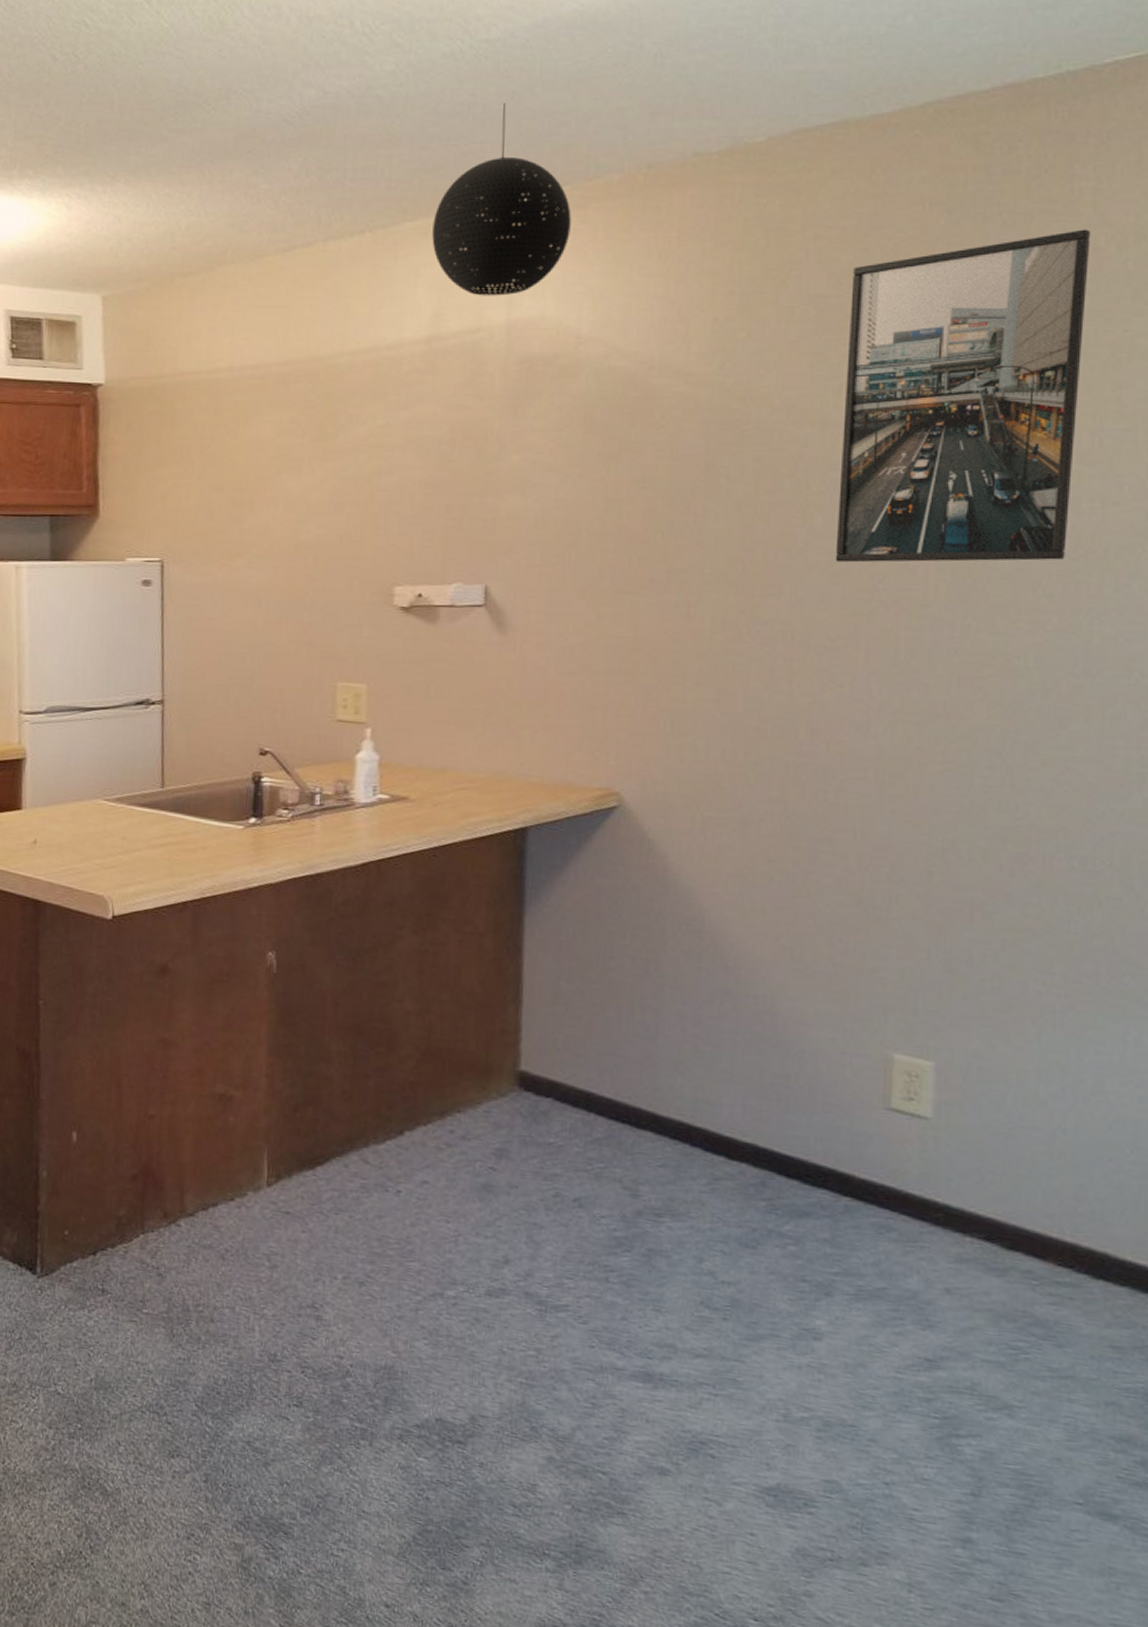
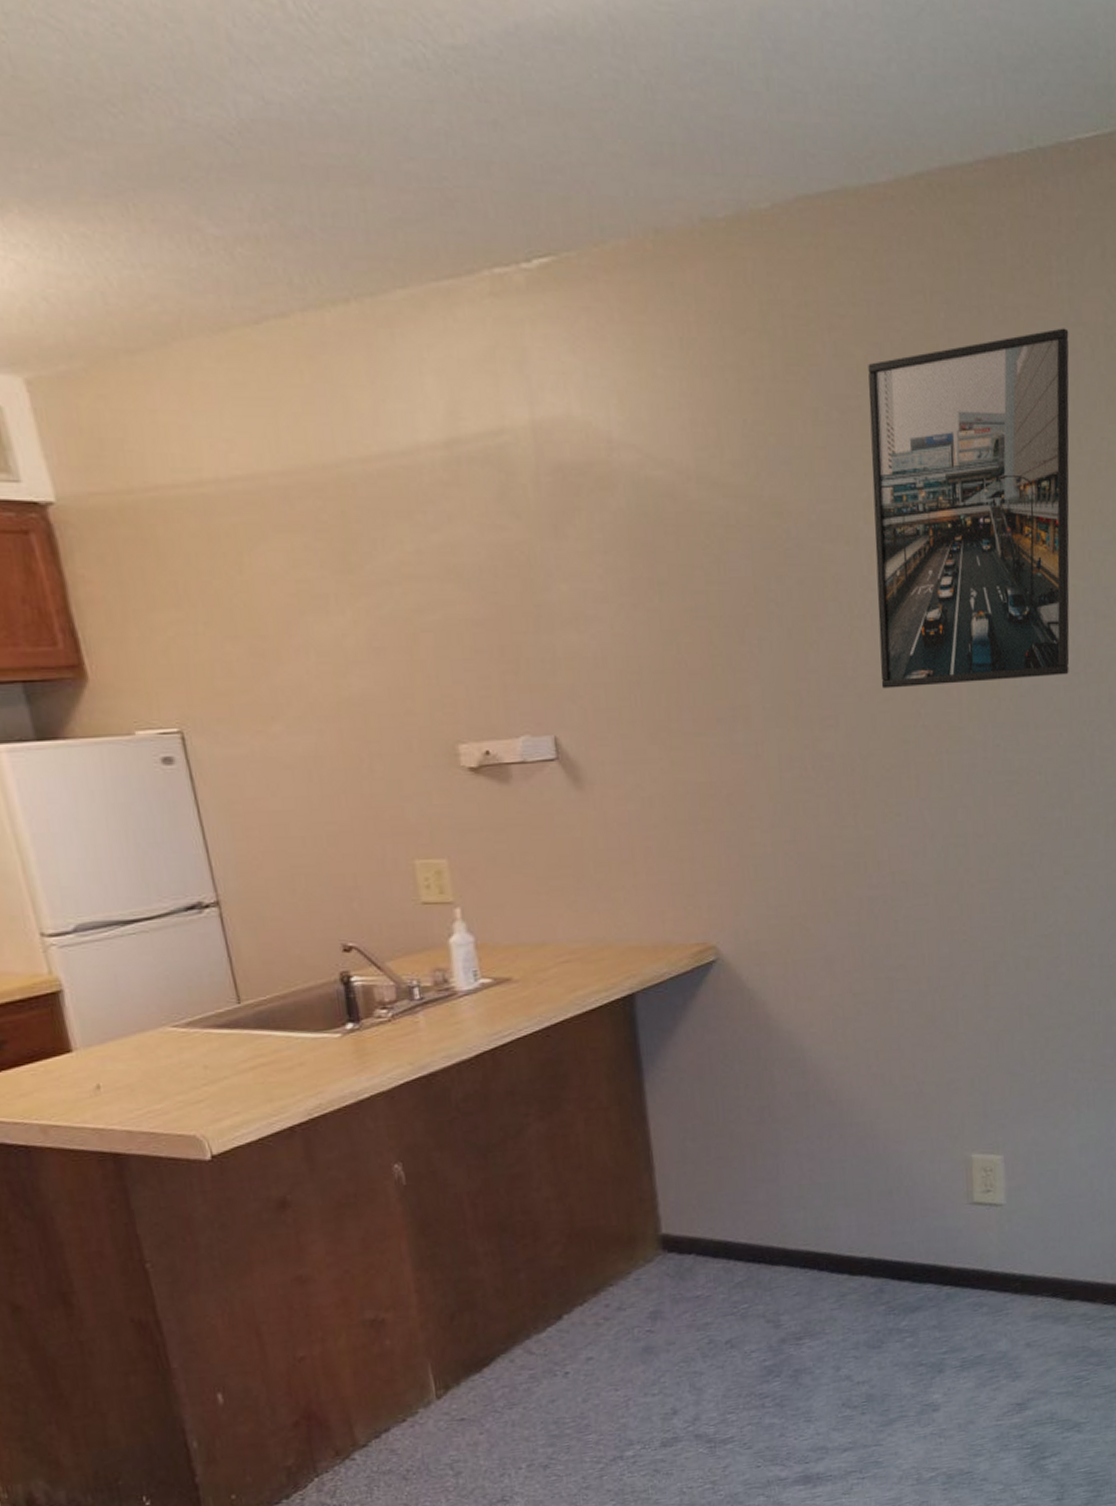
pendant light: present [432,103,571,296] -> none [428,136,584,389]

